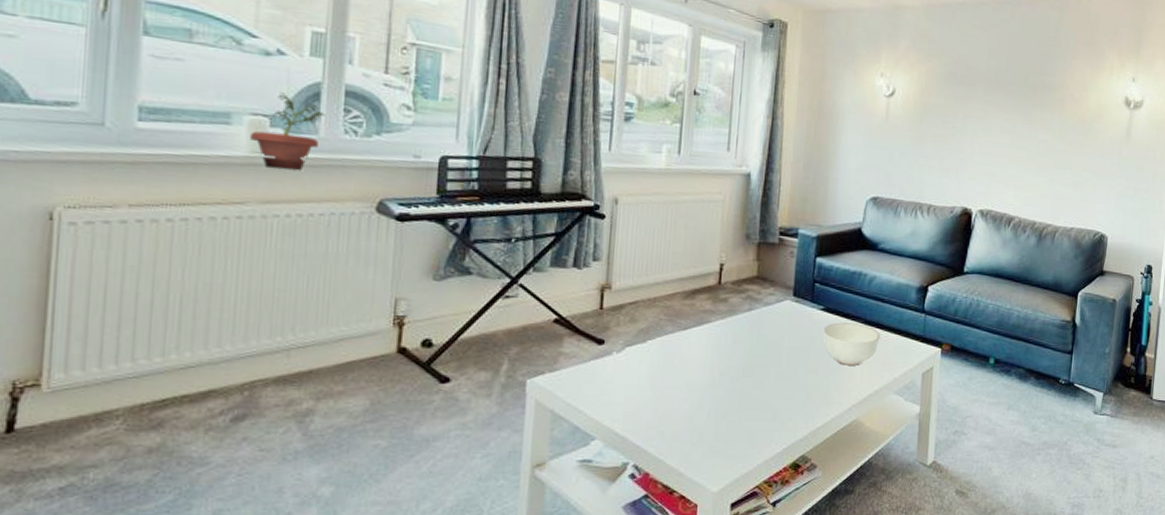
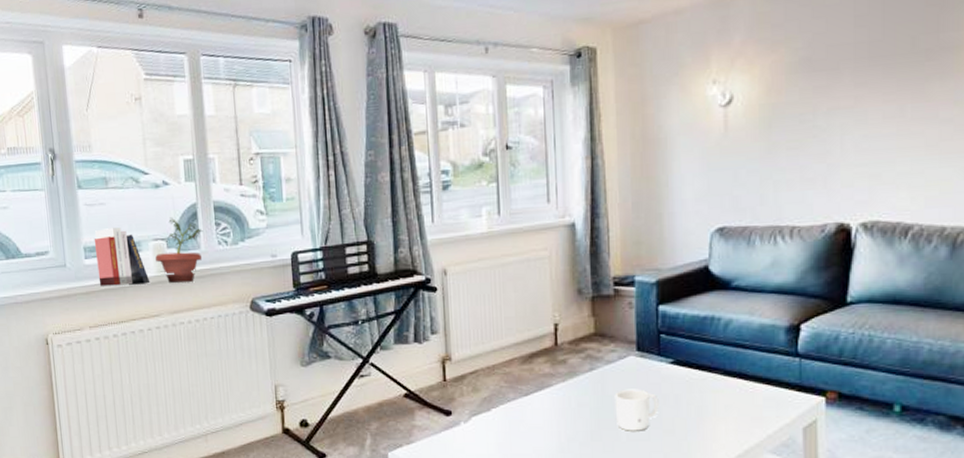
books: none [155,89,238,164] -> present [94,227,150,286]
mug: none [768,330,808,370] -> present [614,389,659,431]
bowl: present [823,322,880,366] -> none [675,375,745,423]

